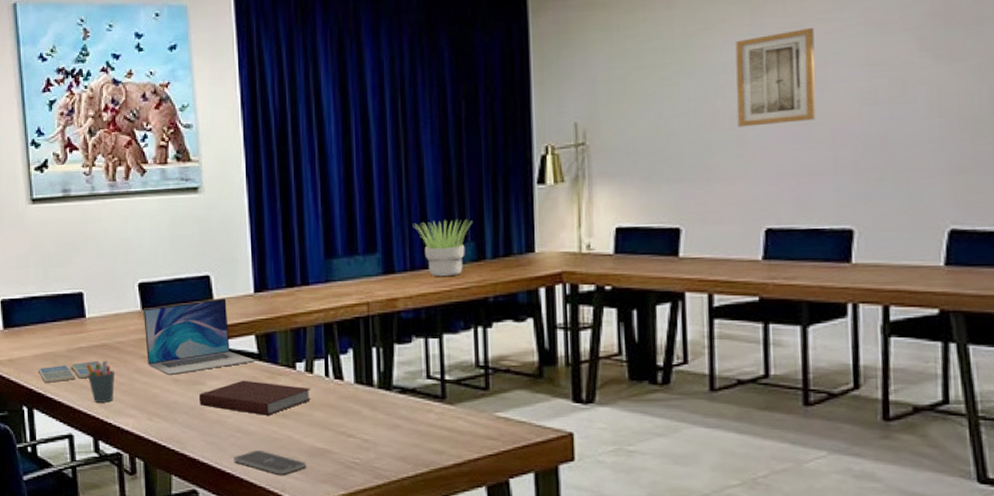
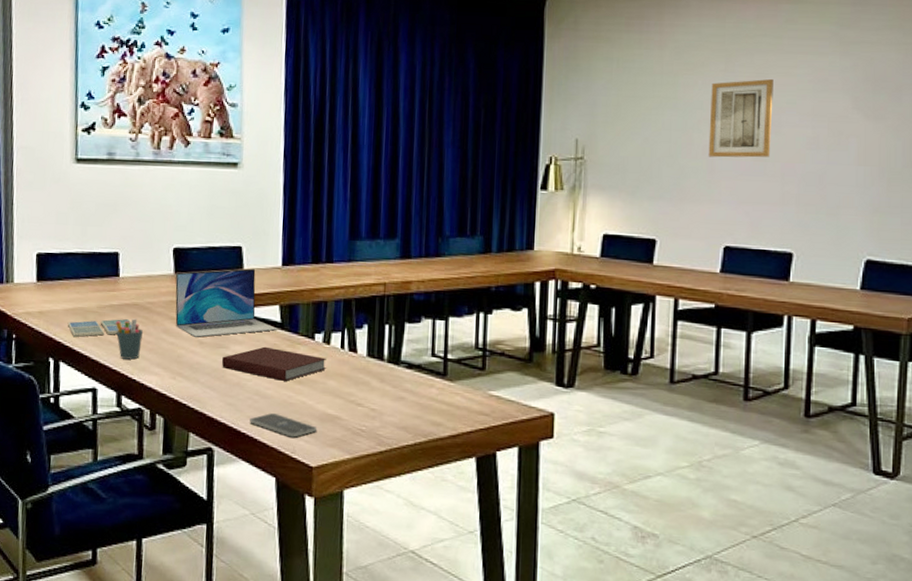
potted plant: present [414,219,473,277] -> none [431,214,483,266]

